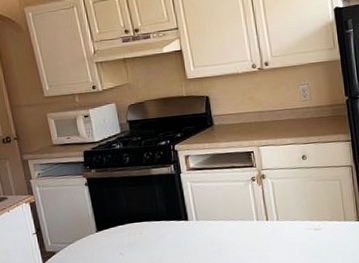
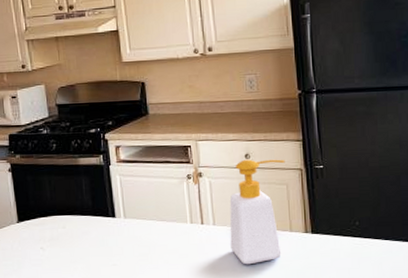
soap bottle: none [290,158,338,253] -> present [229,159,285,265]

